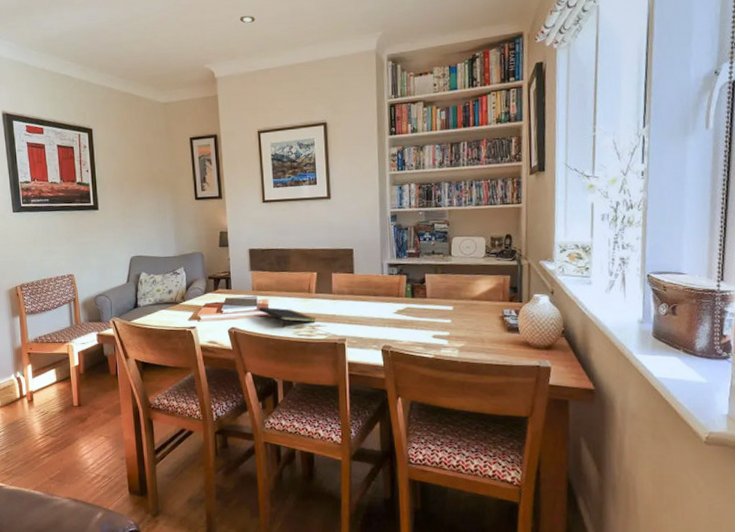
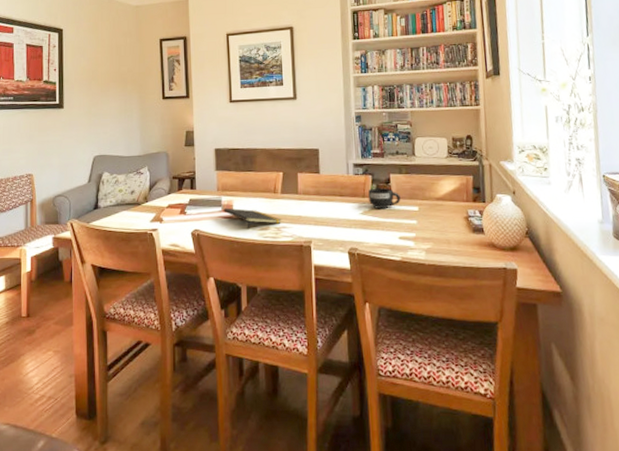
mug: none [403,287,435,309] -> present [368,187,401,210]

